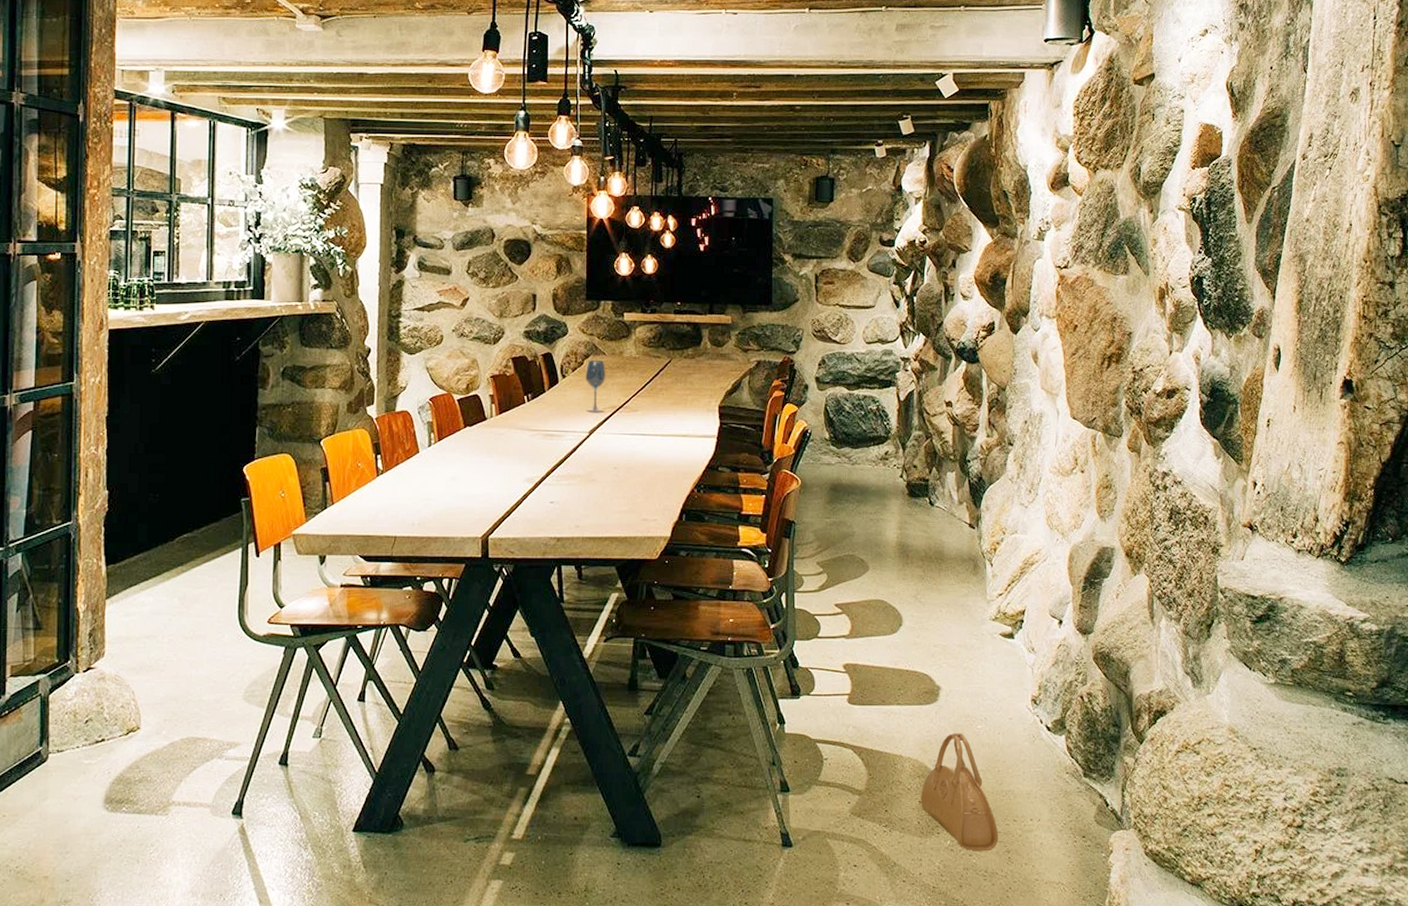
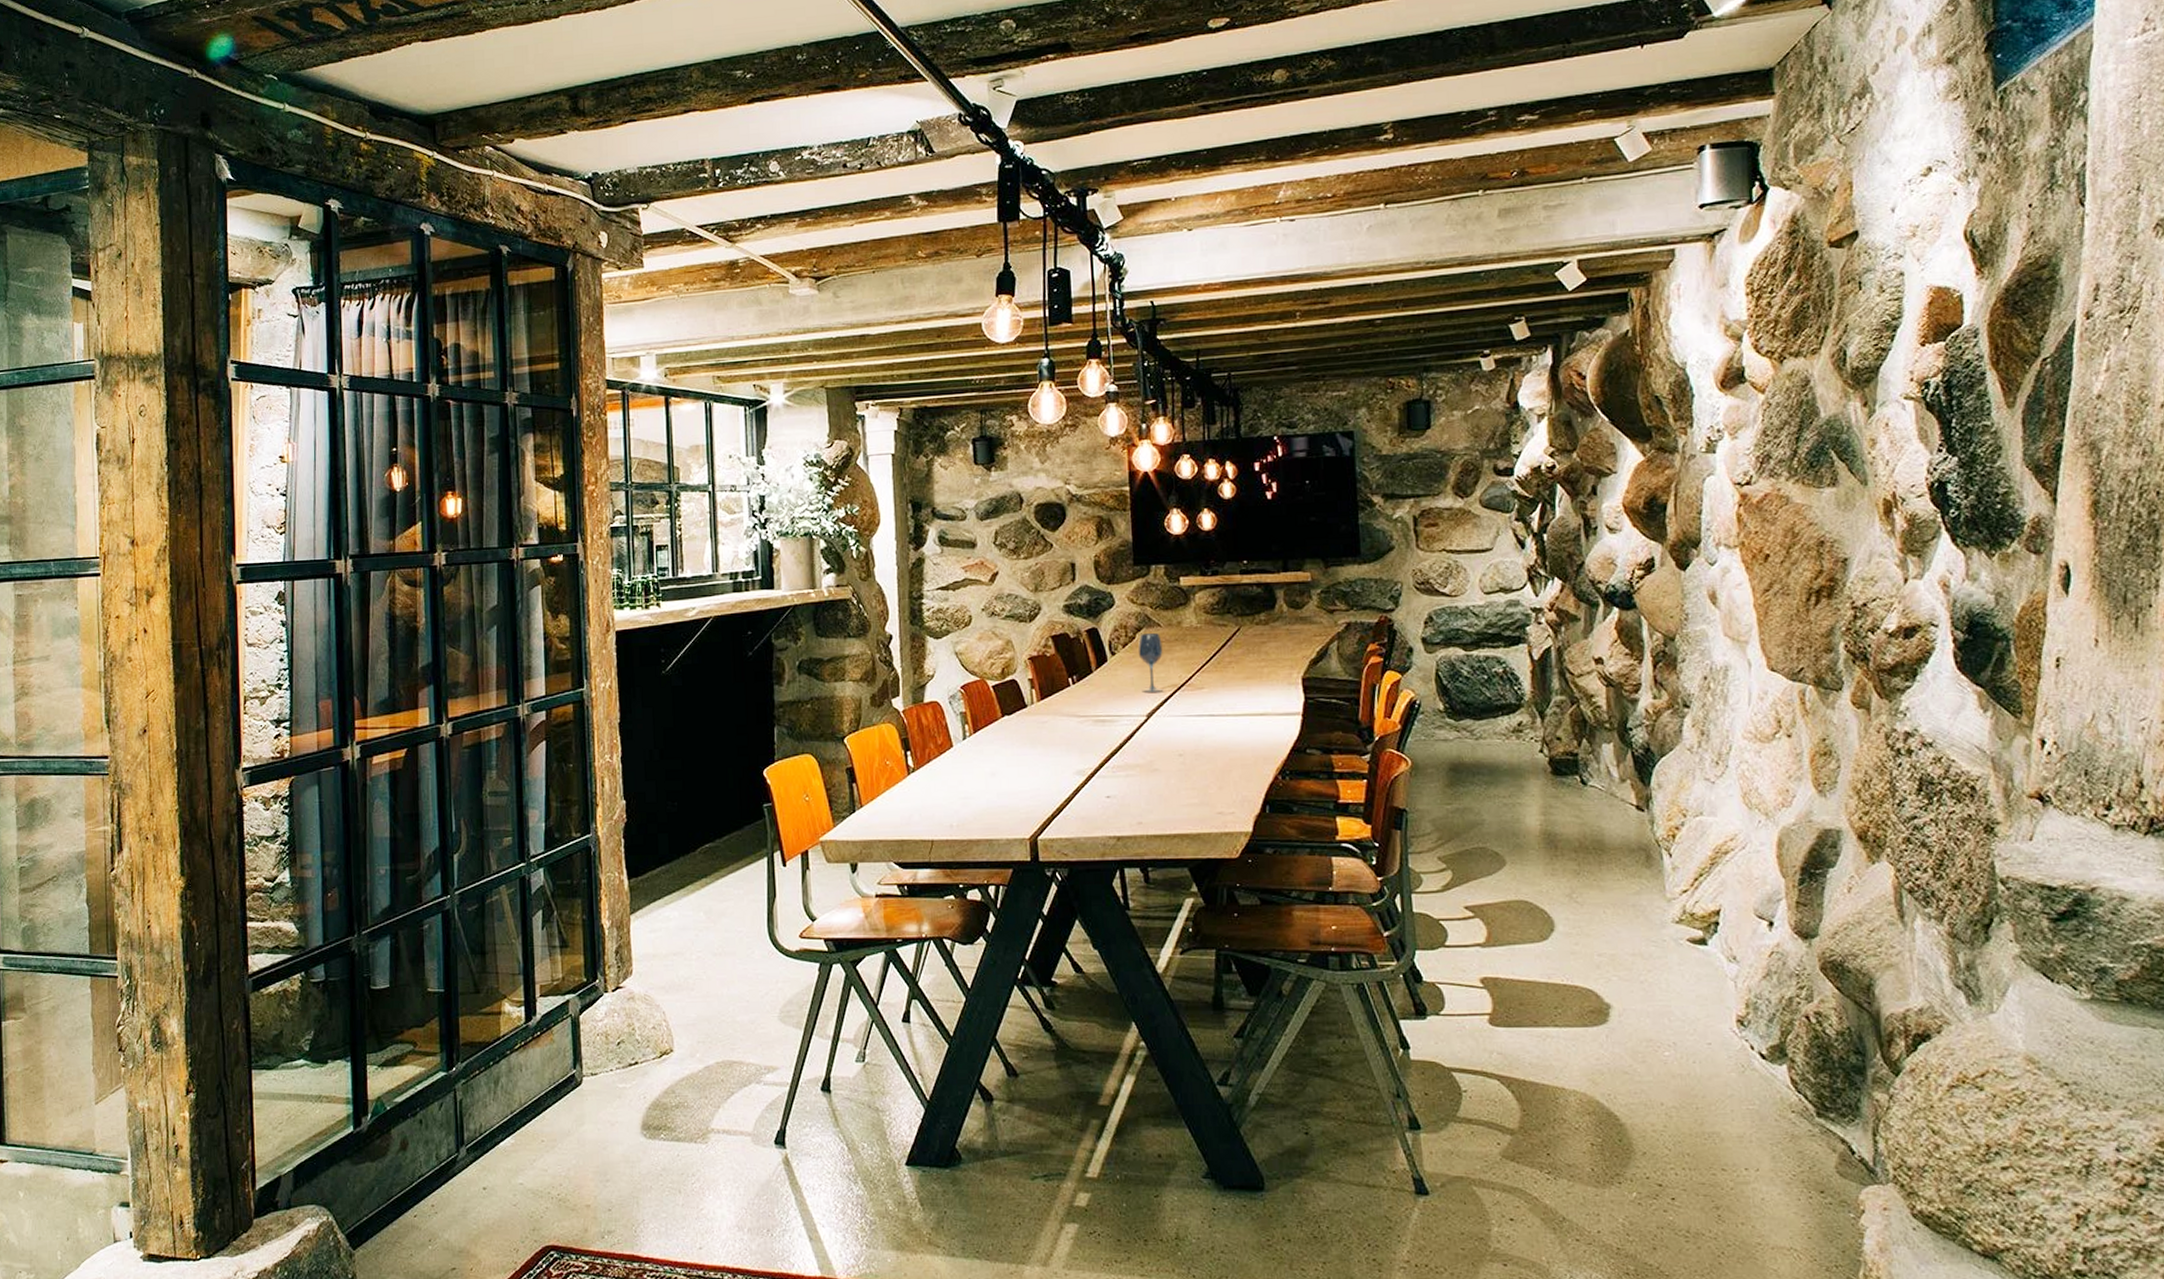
handbag: present [921,732,999,852] -> none [1593,1060,1703,1207]

